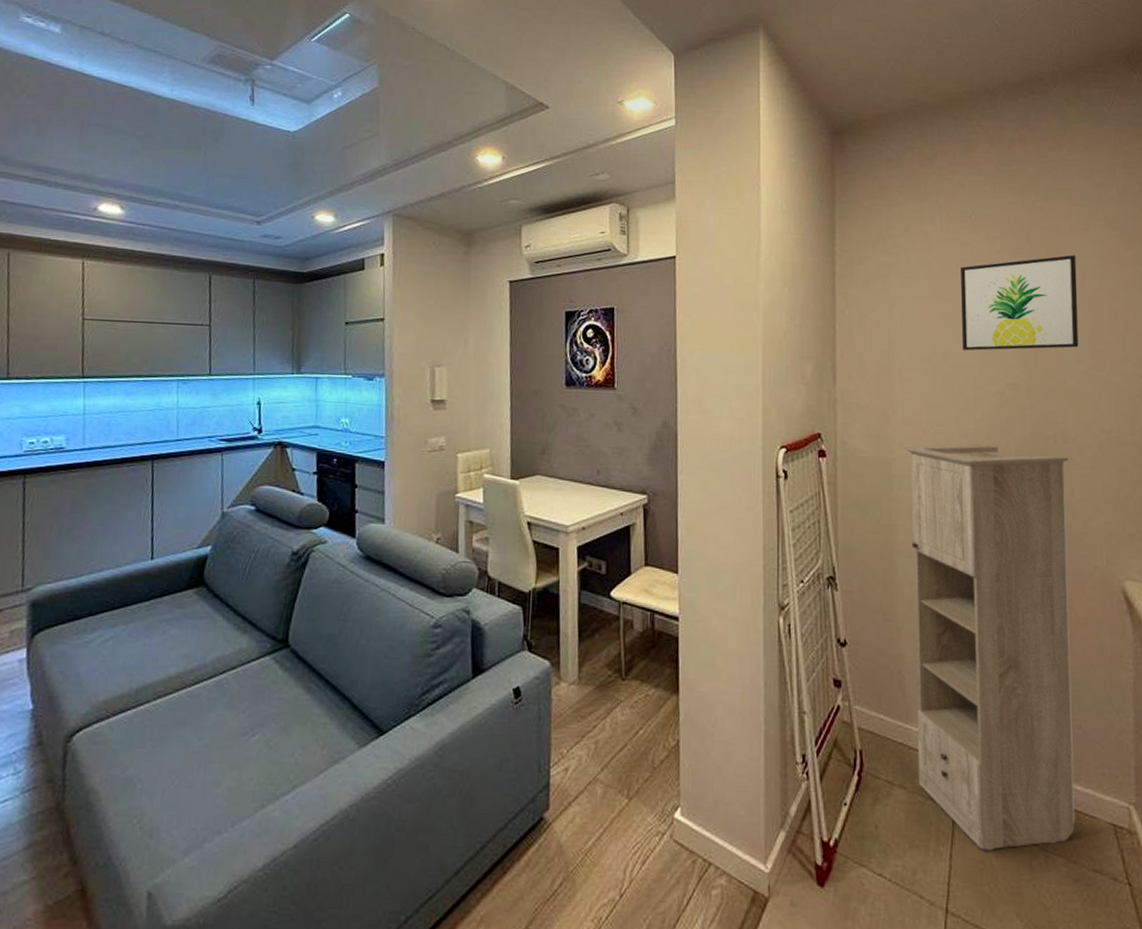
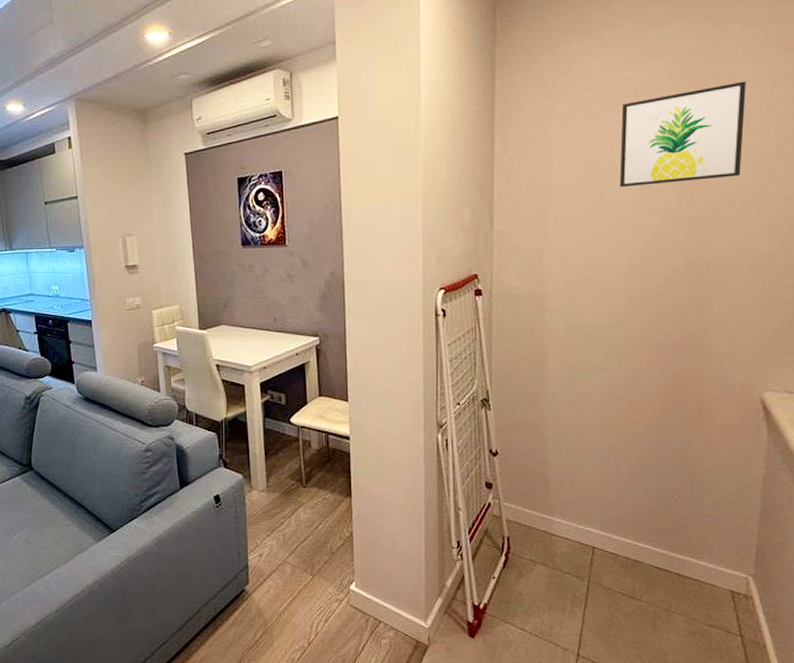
storage cabinet: present [905,444,1075,851] -> none [558,275,719,611]

